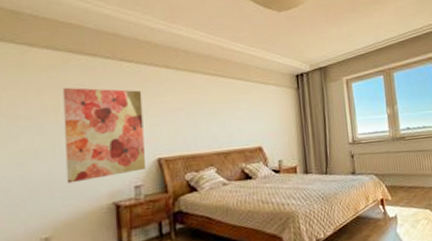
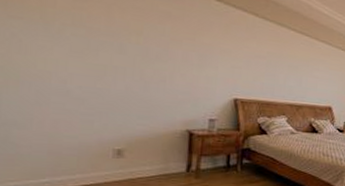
wall art: present [63,87,147,184] -> none [143,11,228,107]

